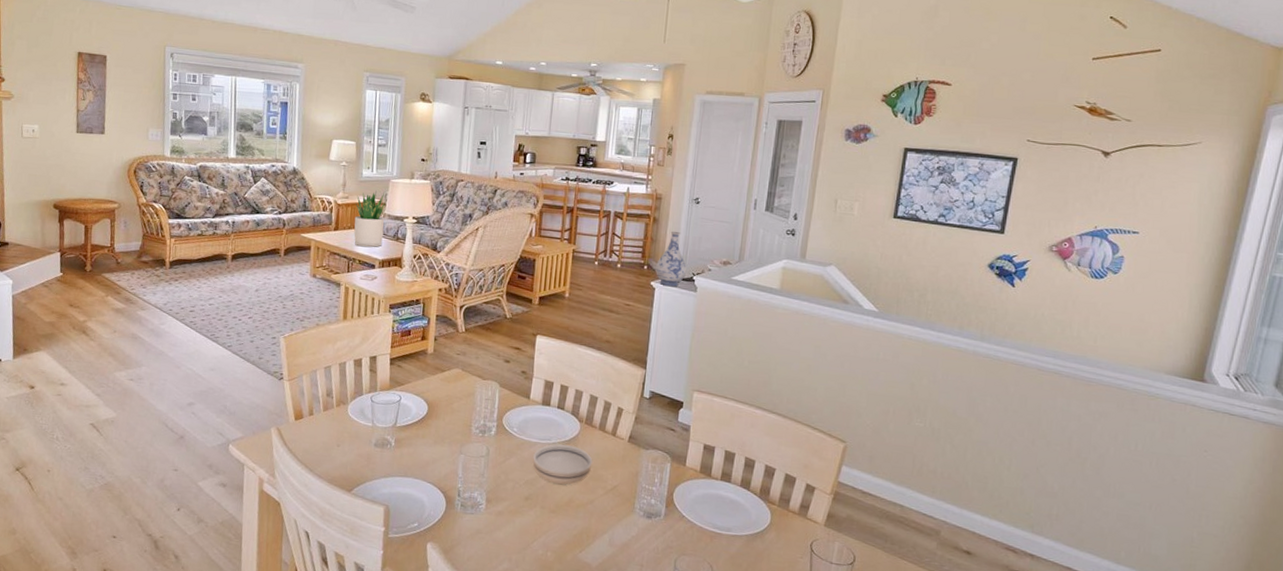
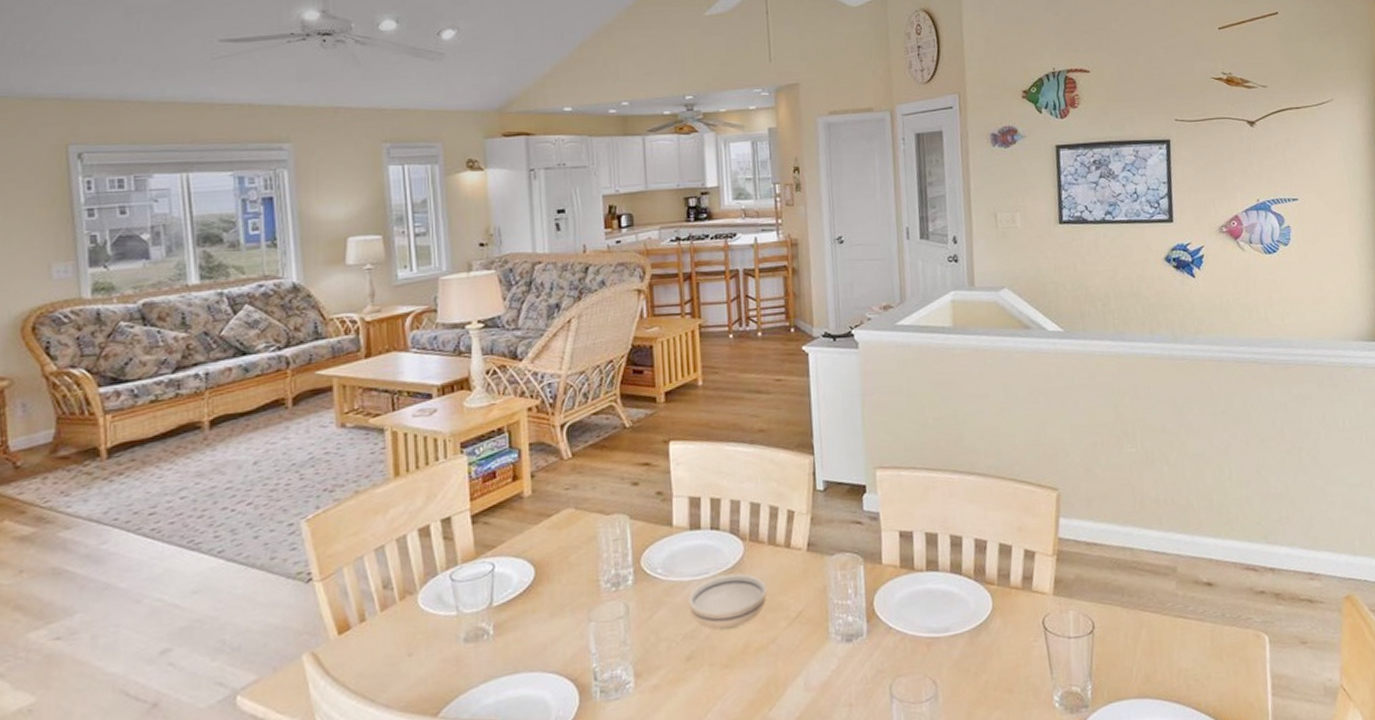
planter: present [354,190,386,248] -> none [393,293,439,374]
vase: present [654,231,687,286] -> none [803,280,842,348]

